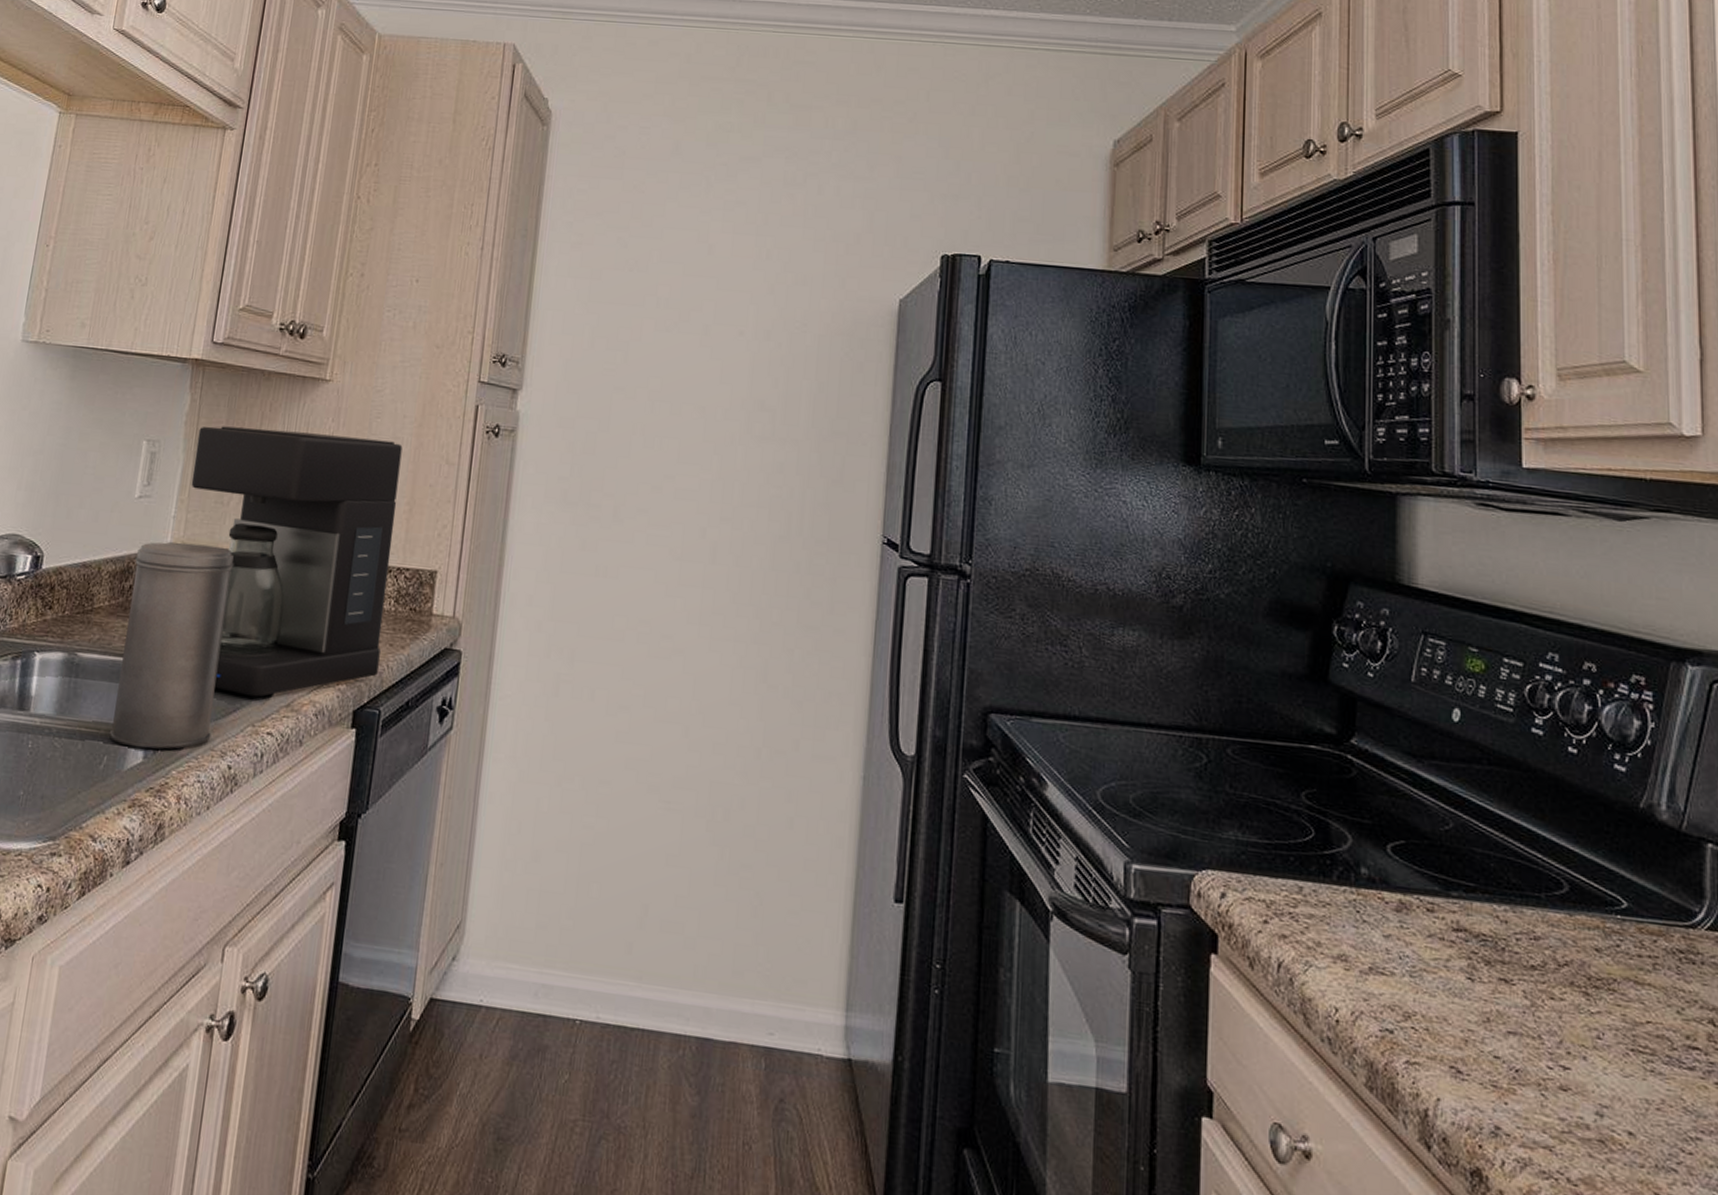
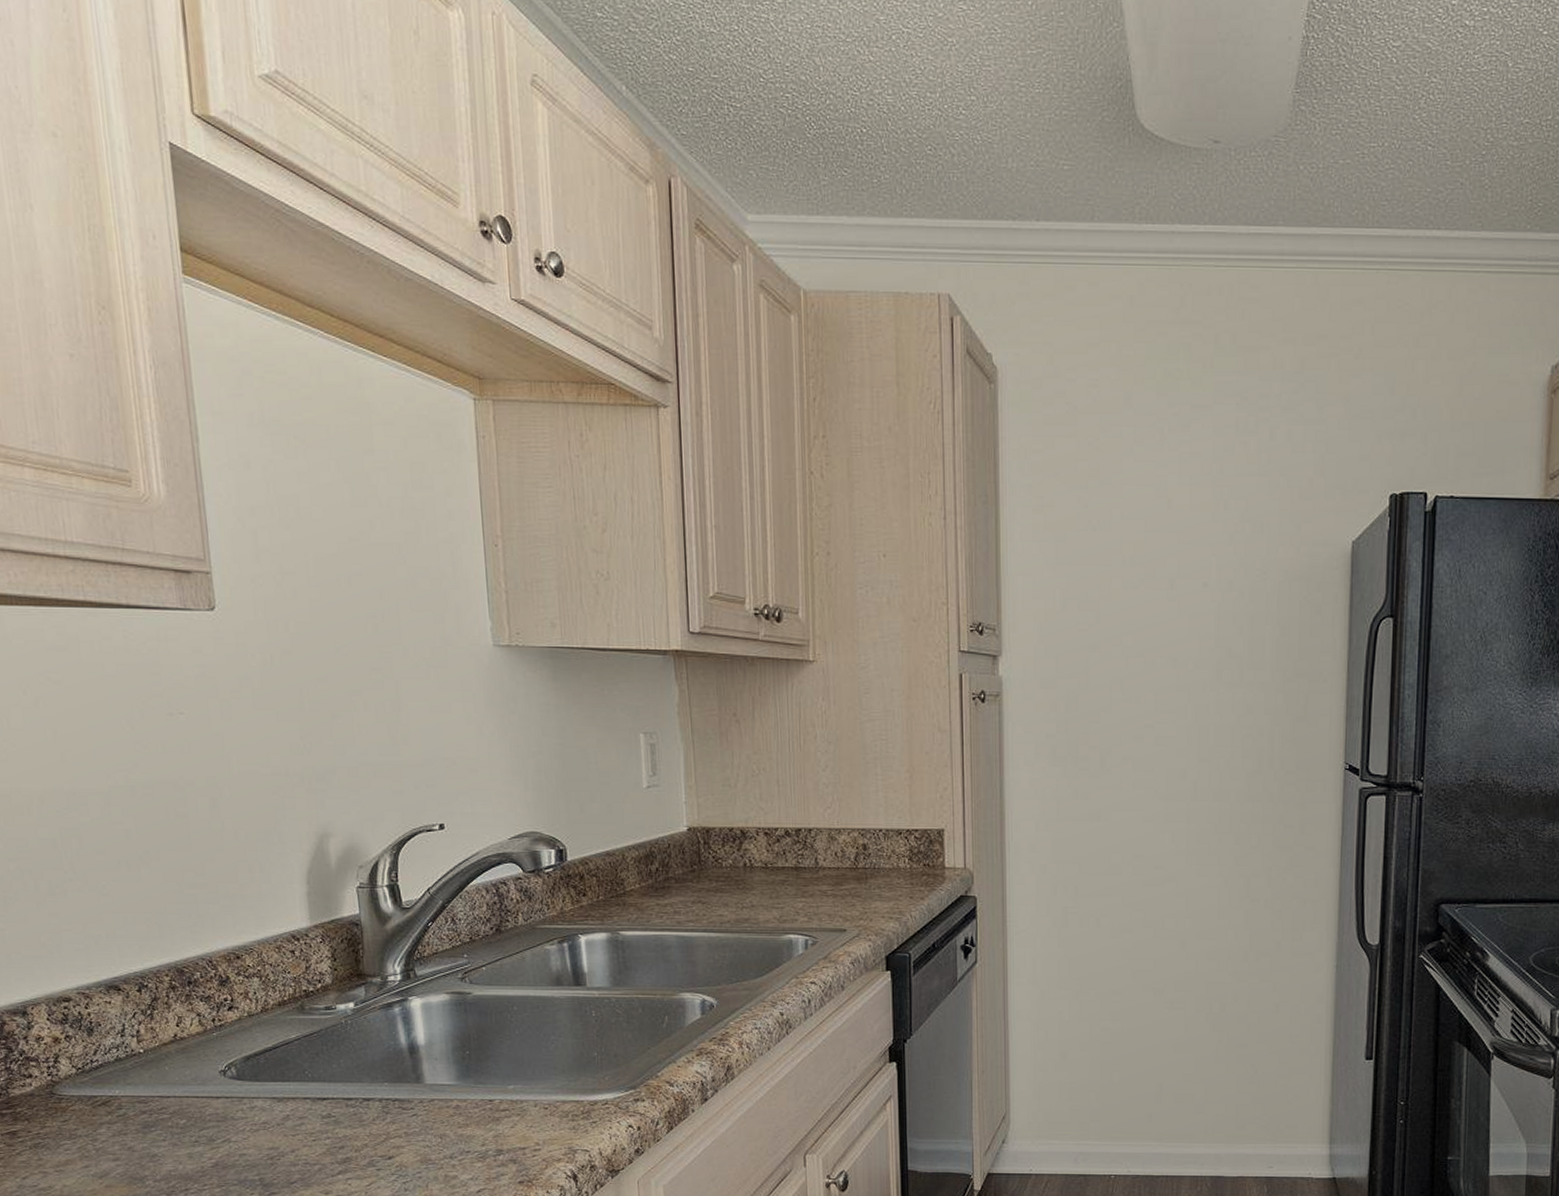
canister: present [108,542,234,750] -> none [656,825,760,1007]
coffee maker: present [191,426,403,697] -> none [693,712,903,954]

